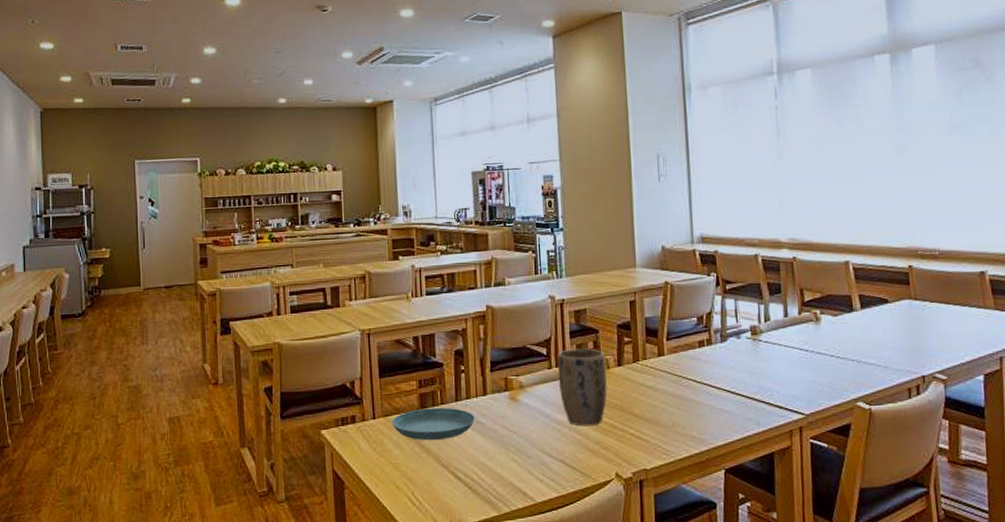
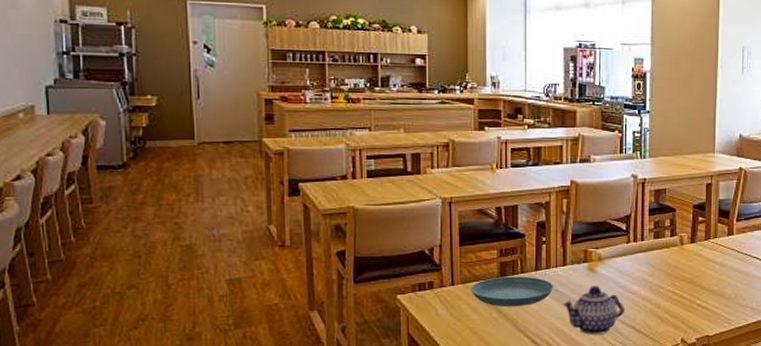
teapot: none [485,416,552,469] -> present [562,286,625,335]
plant pot: present [558,348,607,427] -> none [636,225,680,297]

